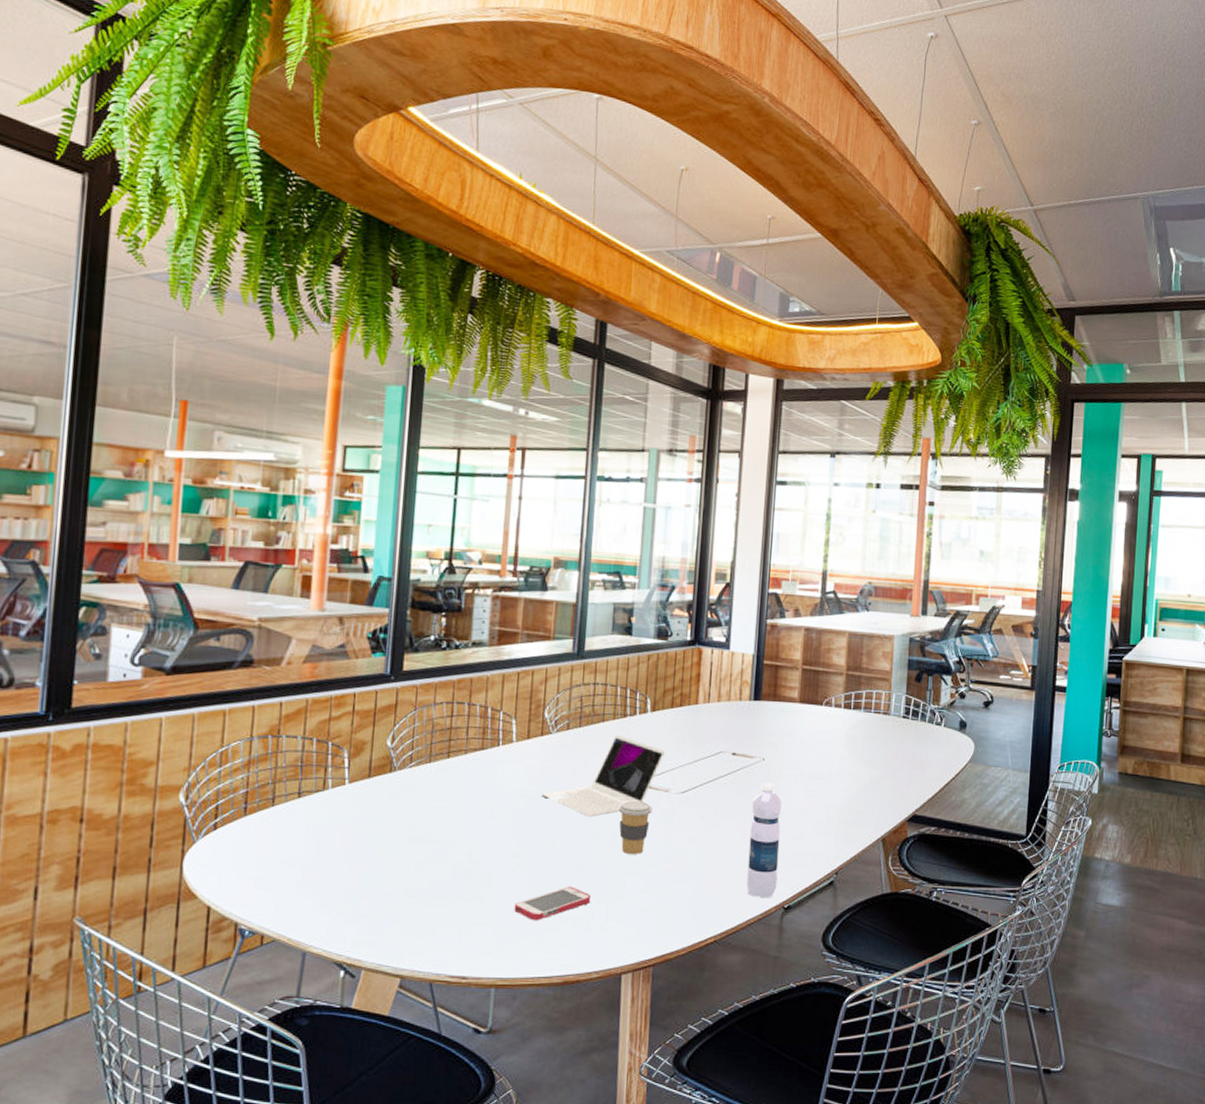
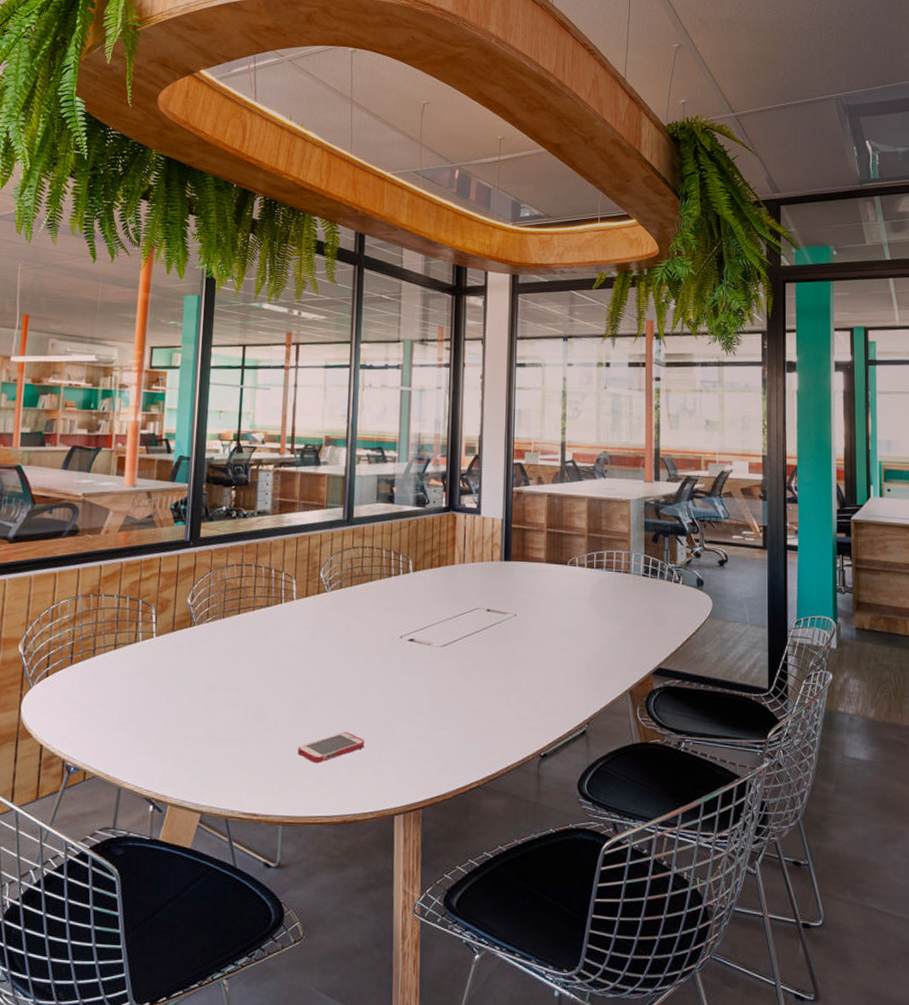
laptop: present [542,734,665,817] -> none [320,593,426,668]
coffee cup: present [618,800,653,854] -> none [387,653,417,703]
water bottle: present [746,783,782,899] -> none [505,637,535,746]

